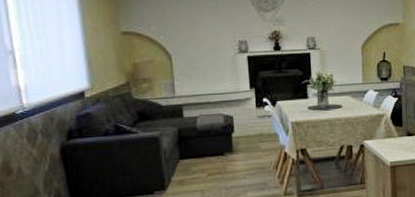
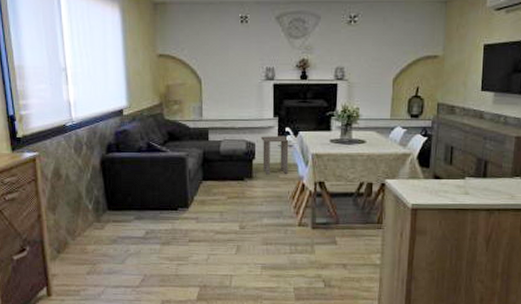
side table: none [238,107,270,147] -> present [260,136,289,175]

